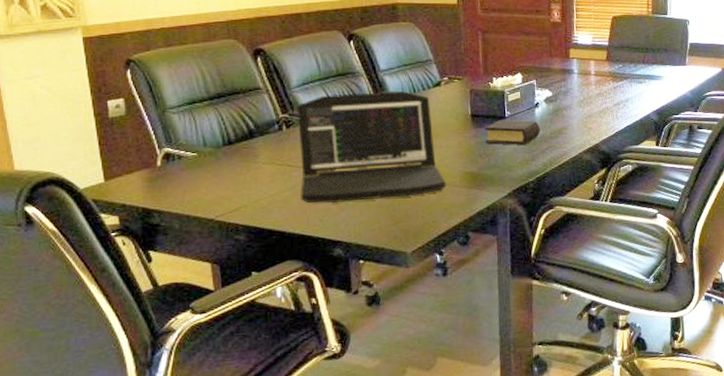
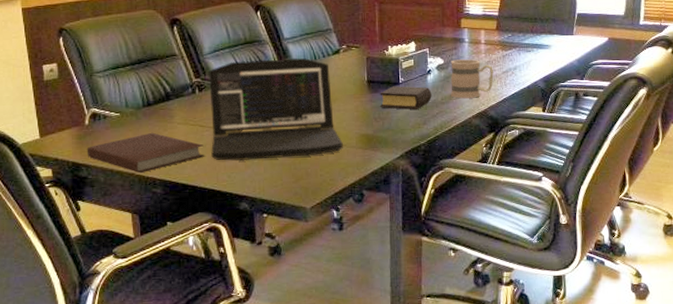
notebook: none [159,173,294,219] -> present [87,132,205,174]
mug: none [559,91,605,133] -> present [450,59,494,99]

